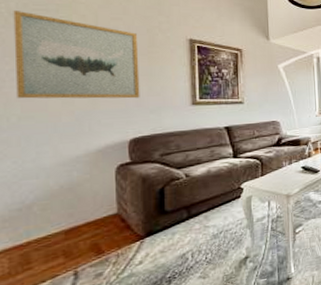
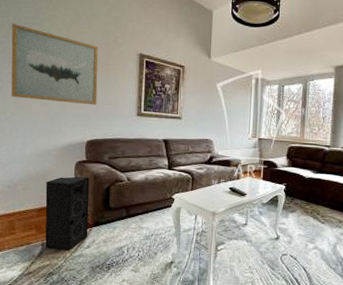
speaker: none [75,181,139,277] -> present [45,177,90,251]

